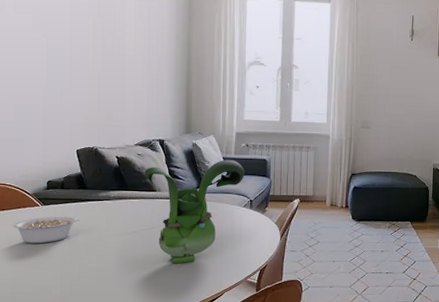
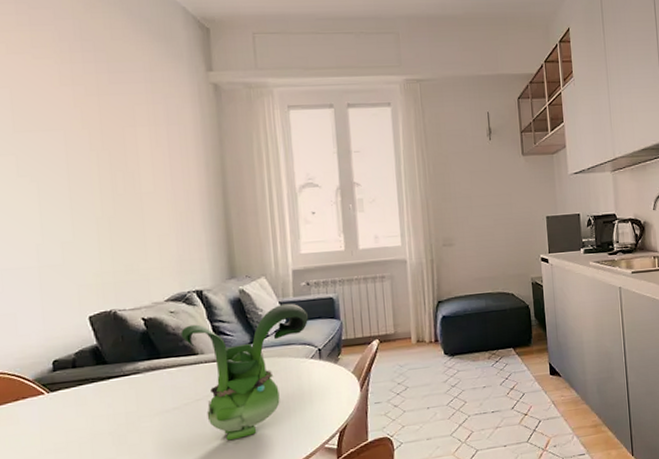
legume: present [13,216,80,244] -> none [10,400,101,444]

